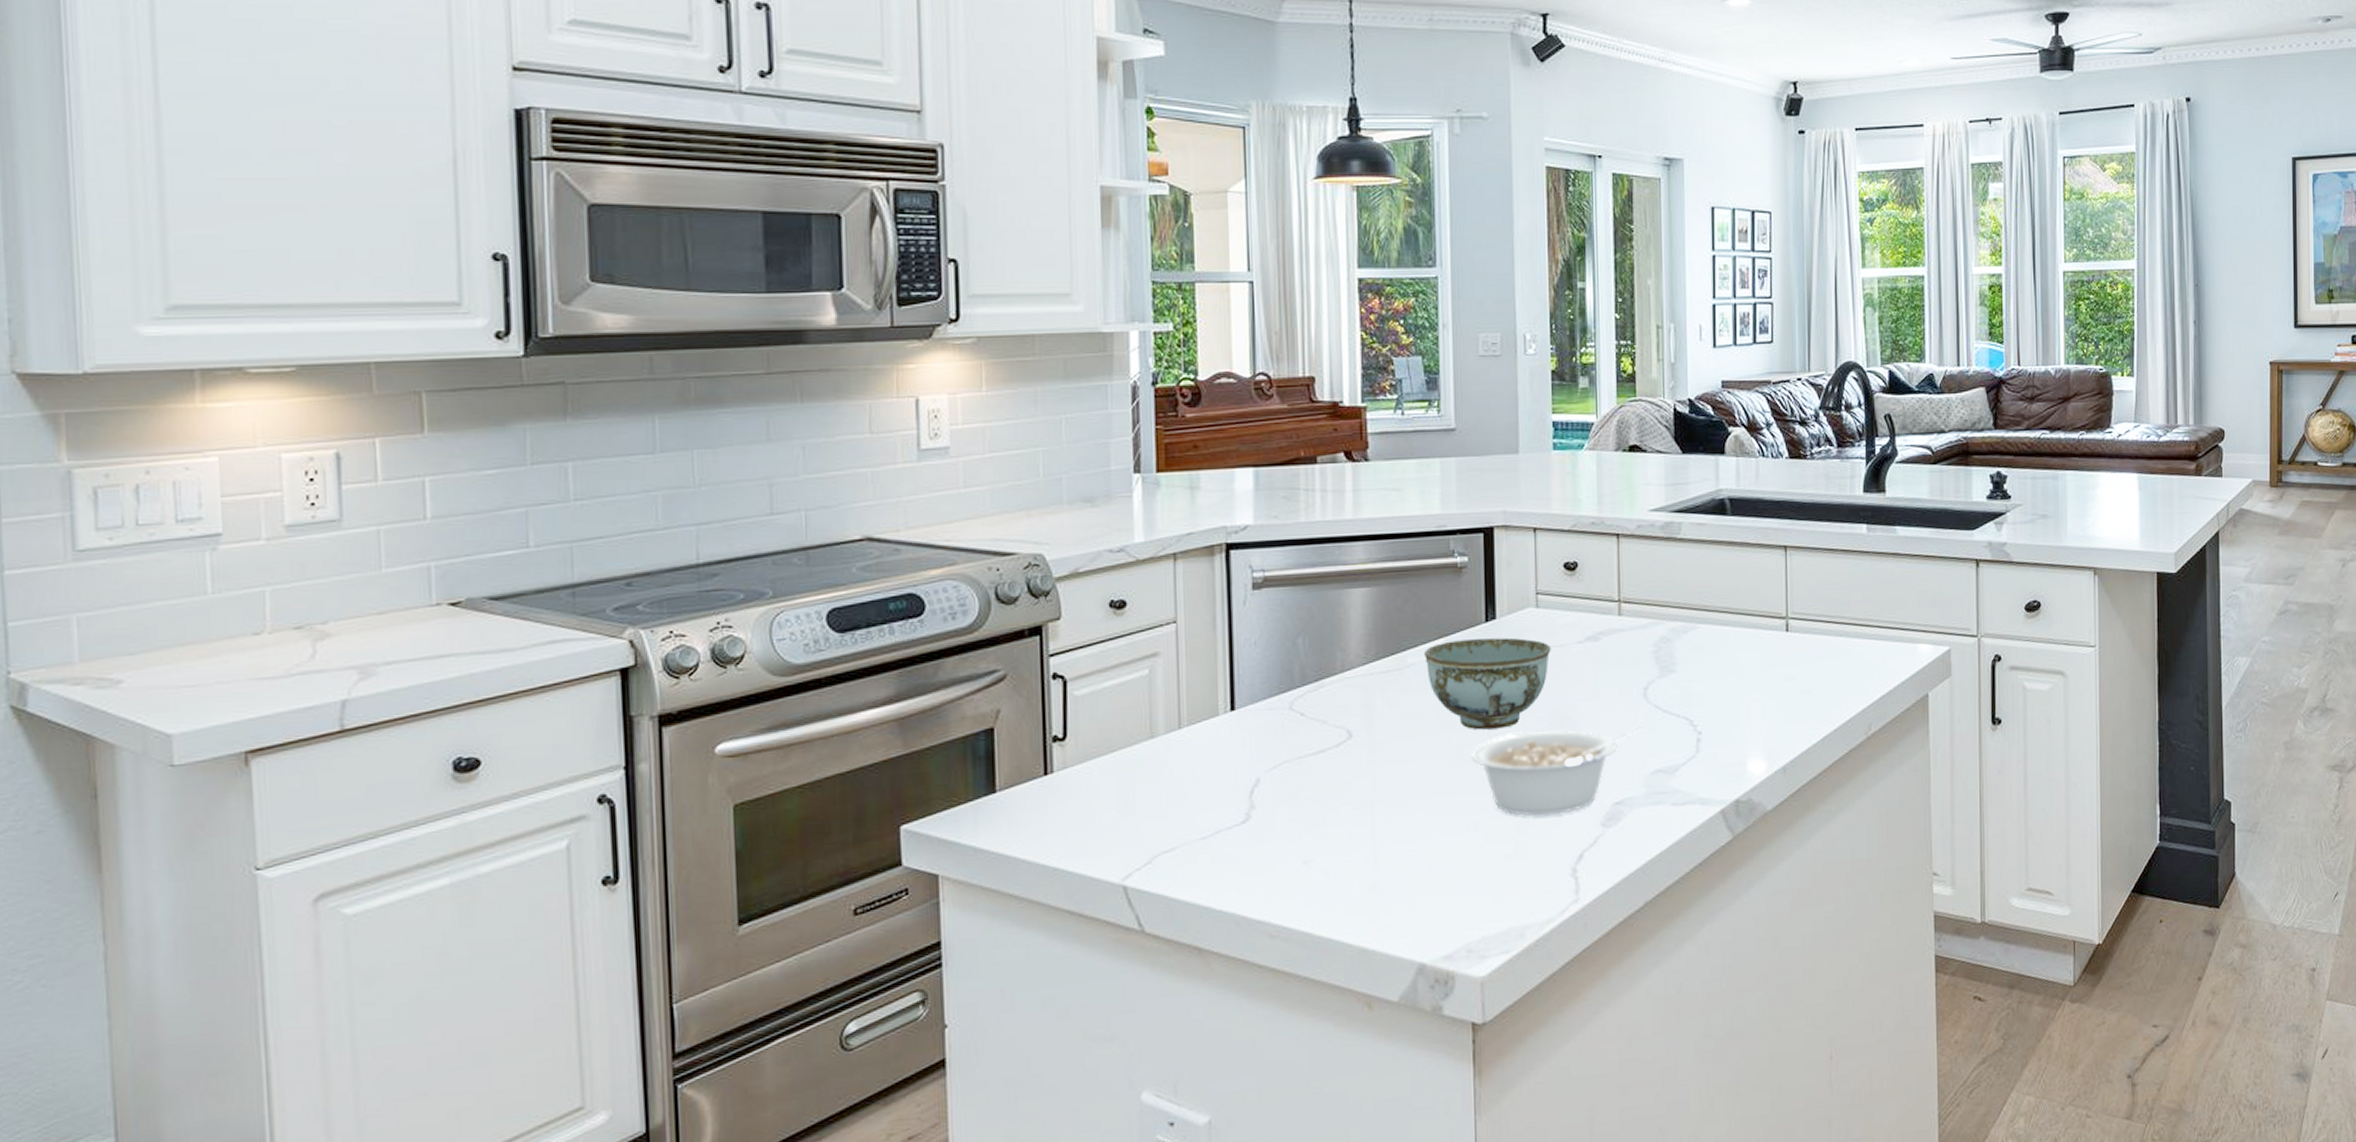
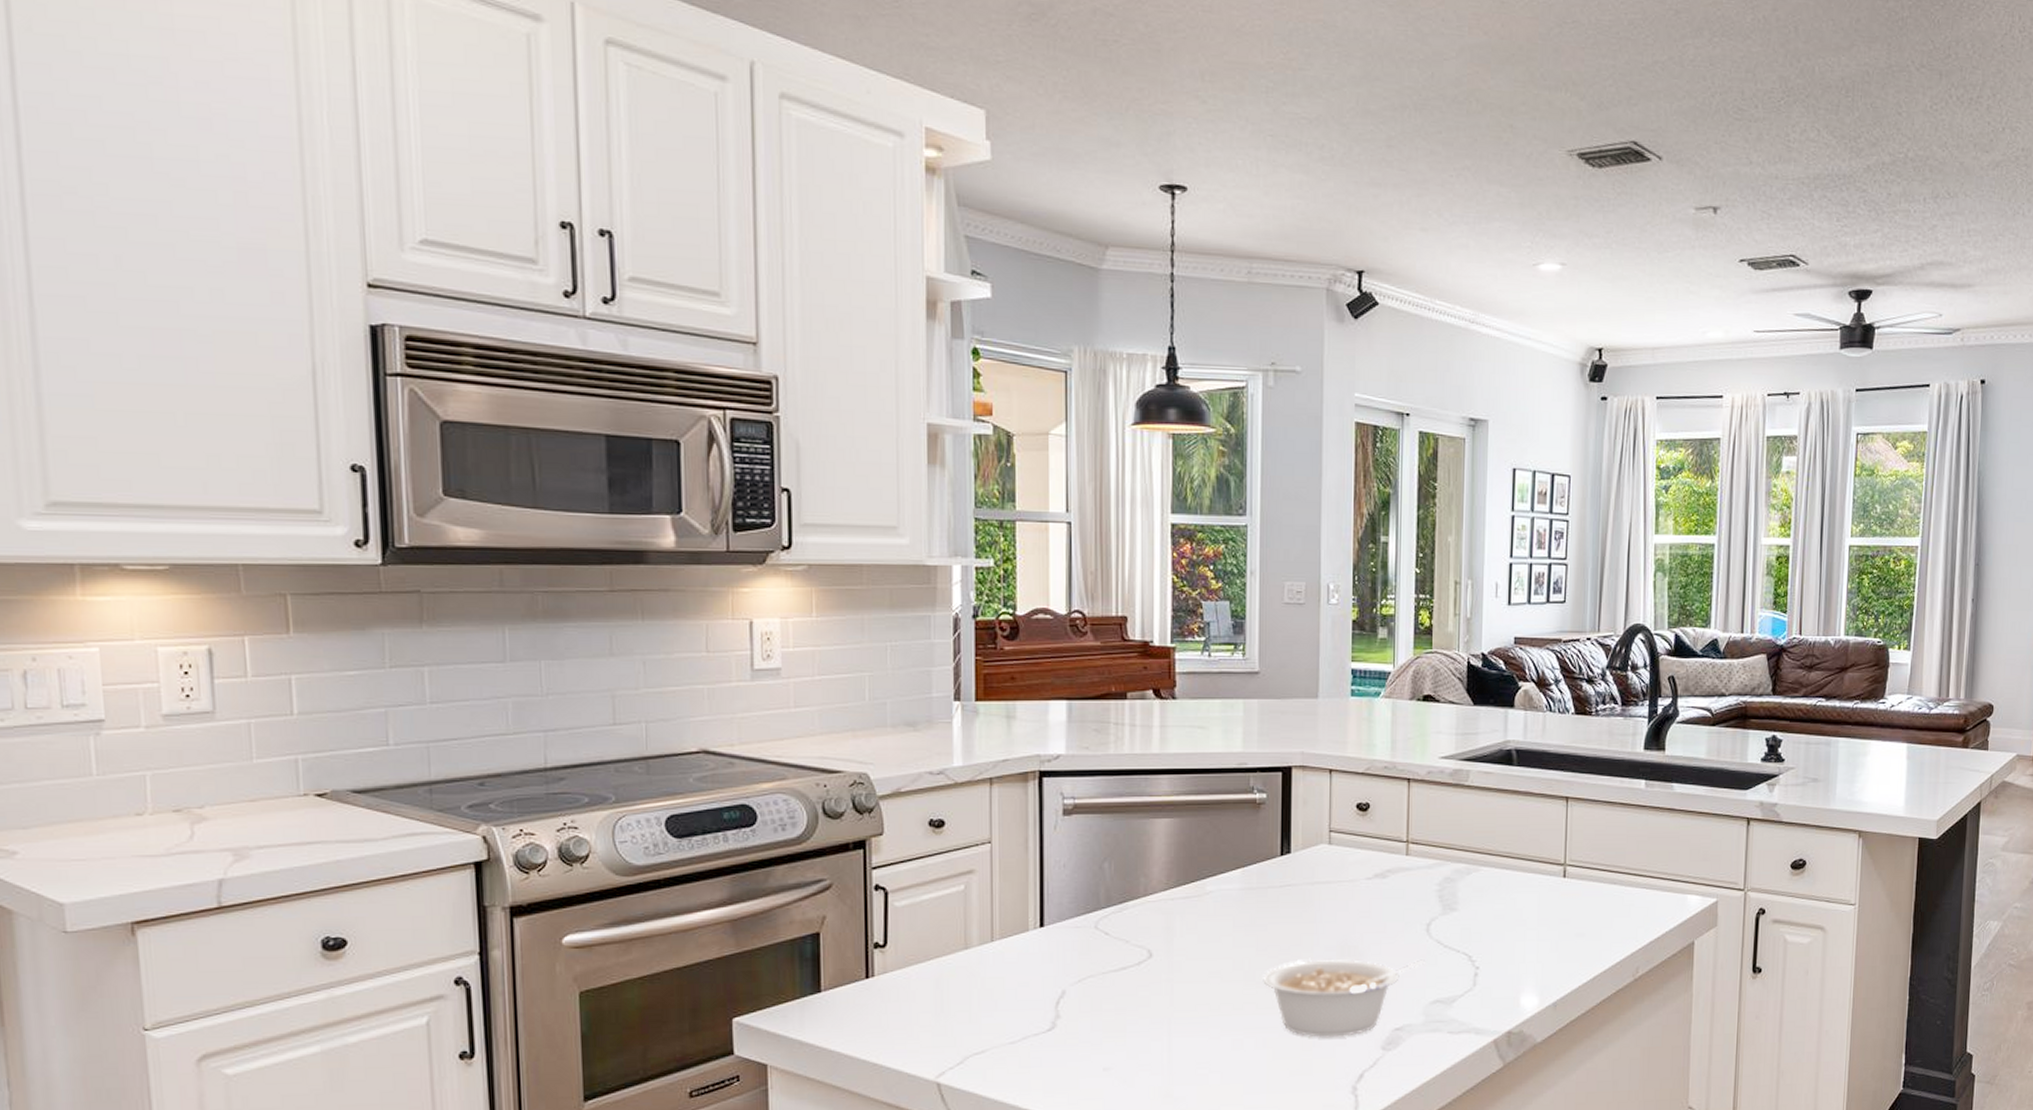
bowl: present [1424,637,1551,730] -> none [1222,871,1341,956]

